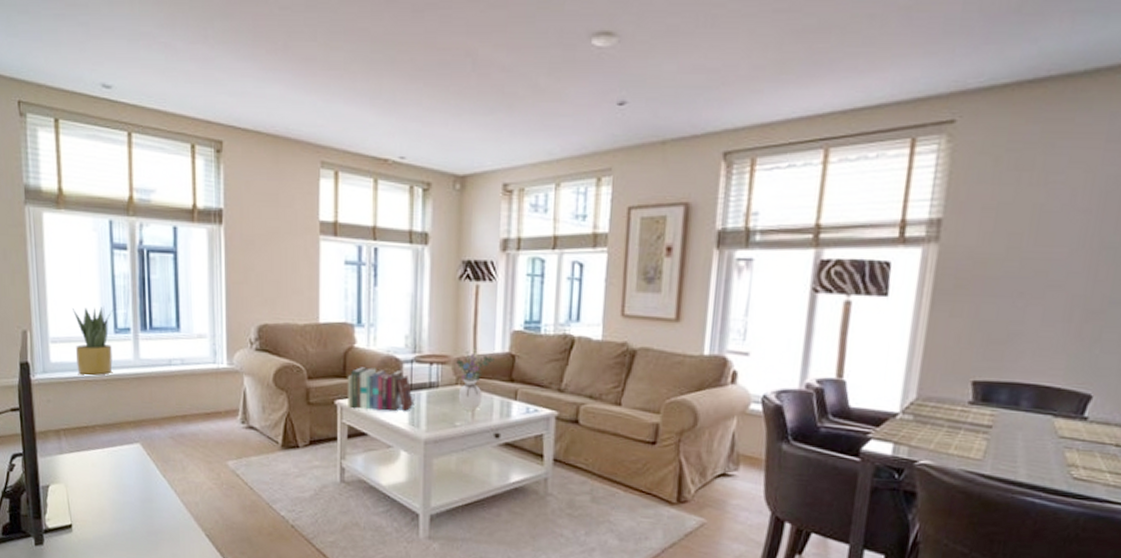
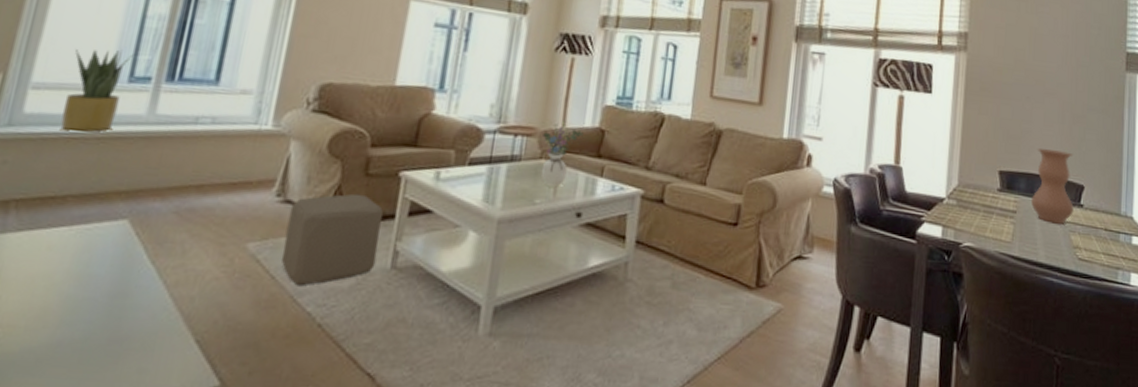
pouf: none [254,420,328,496] -> present [281,193,384,287]
books: present [347,367,413,411] -> none [414,135,491,186]
vase: none [1013,352,1081,440] -> present [1031,148,1074,224]

